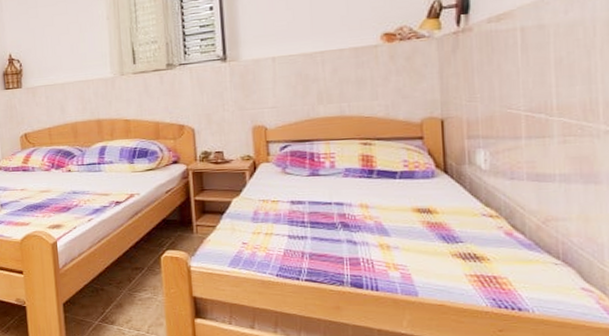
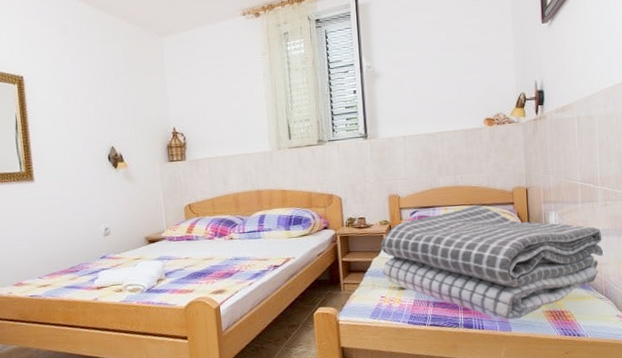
towel: none [242,138,563,282] -> present [381,204,605,320]

